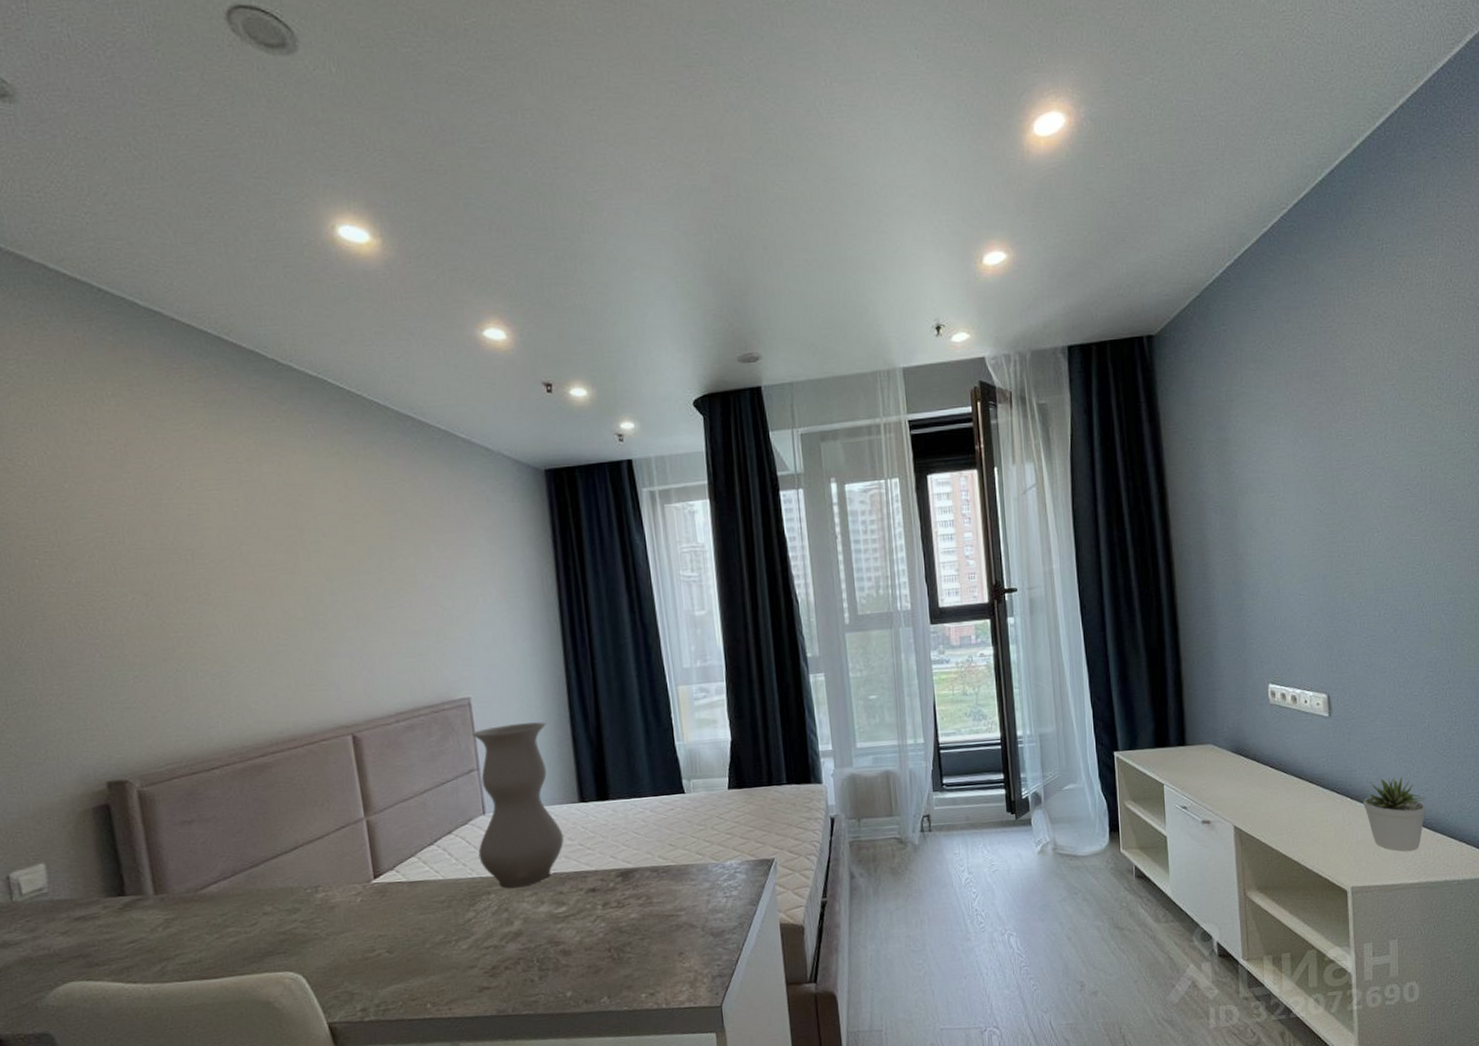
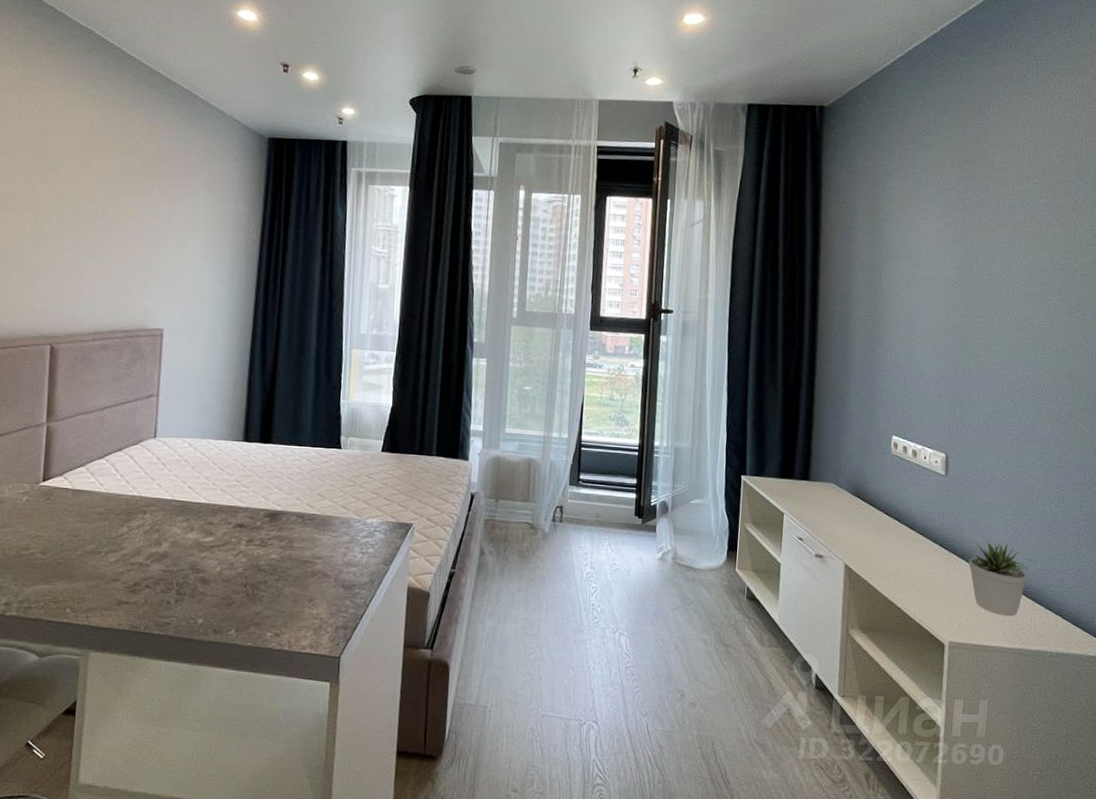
vase: present [471,722,564,889] -> none [142,359,227,512]

